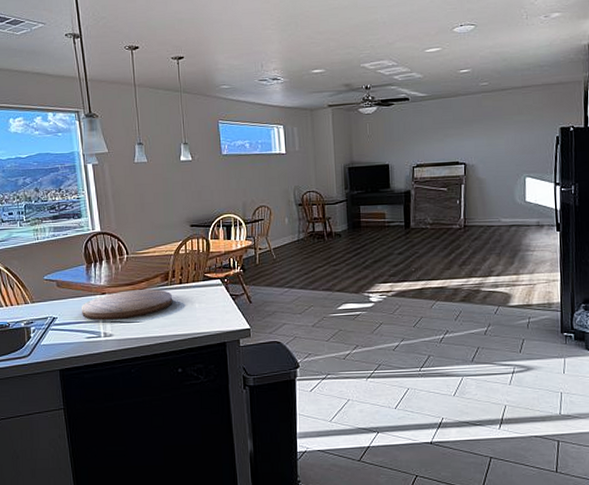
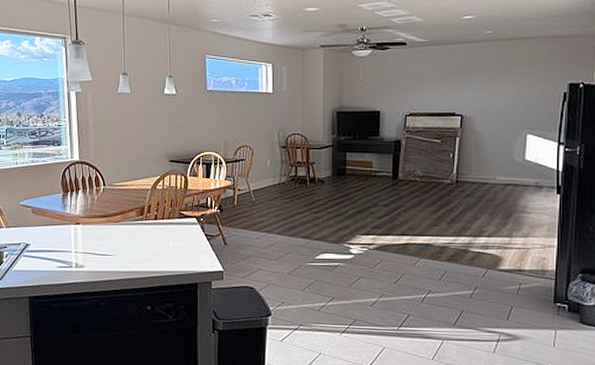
cutting board: present [82,289,173,321] -> none [55,222,147,252]

